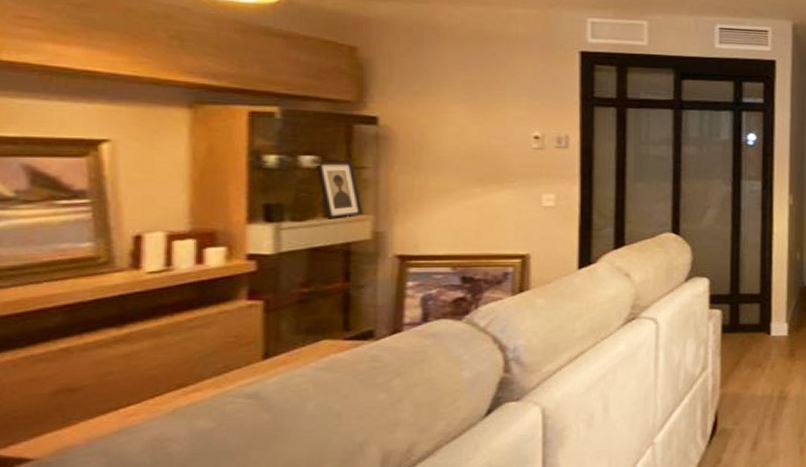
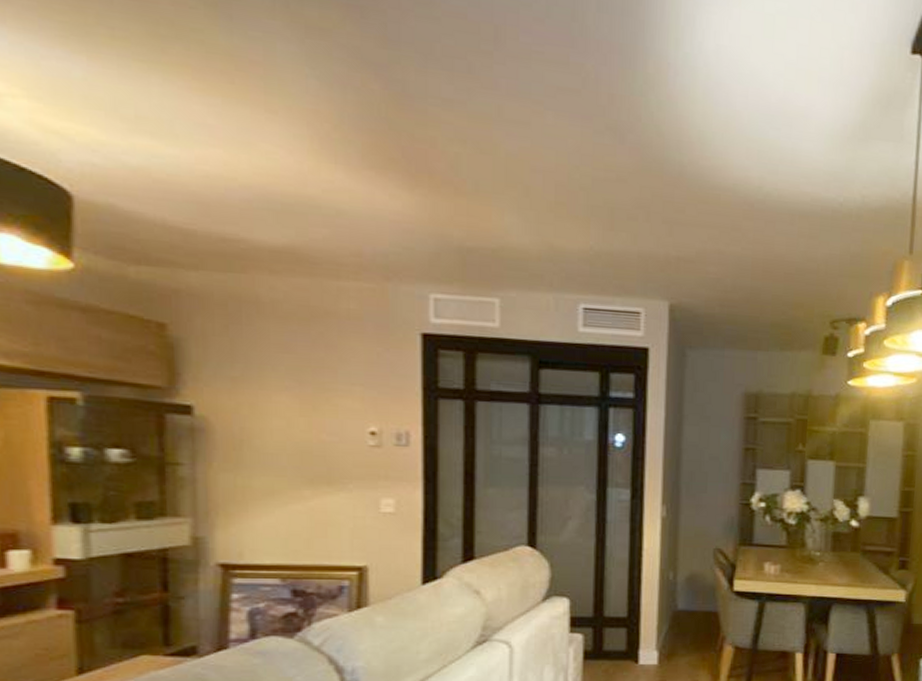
picture frame: present [317,162,362,219] -> none [126,456,179,522]

